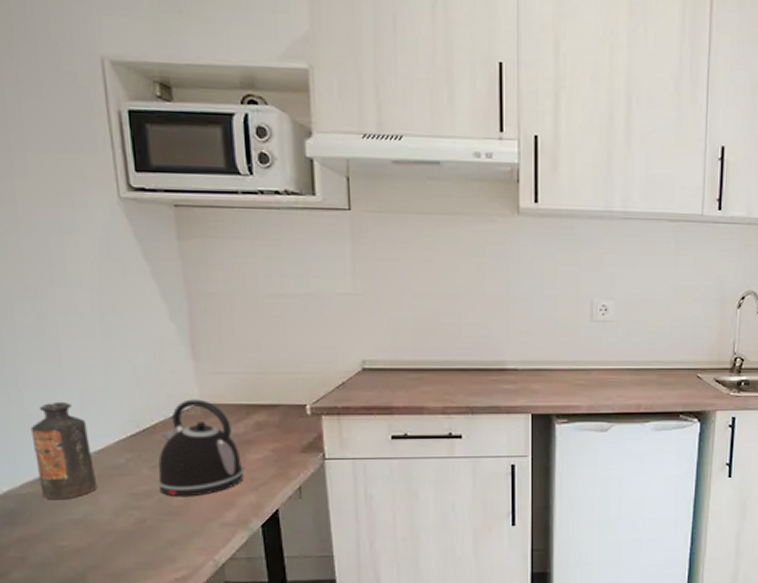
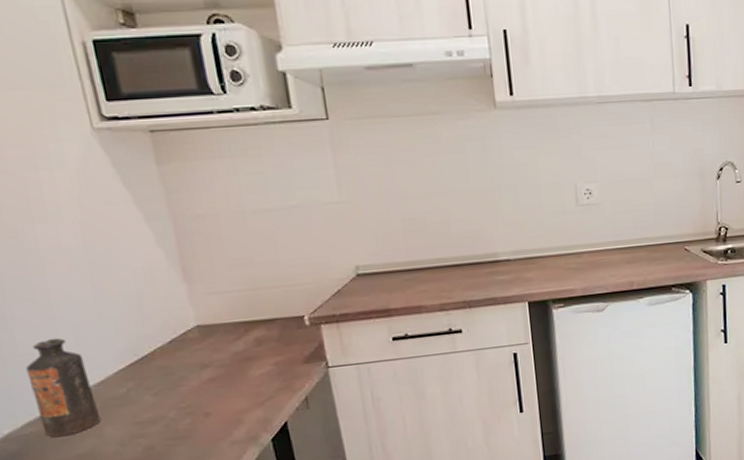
kettle: present [157,399,244,498] -> none [160,321,249,421]

